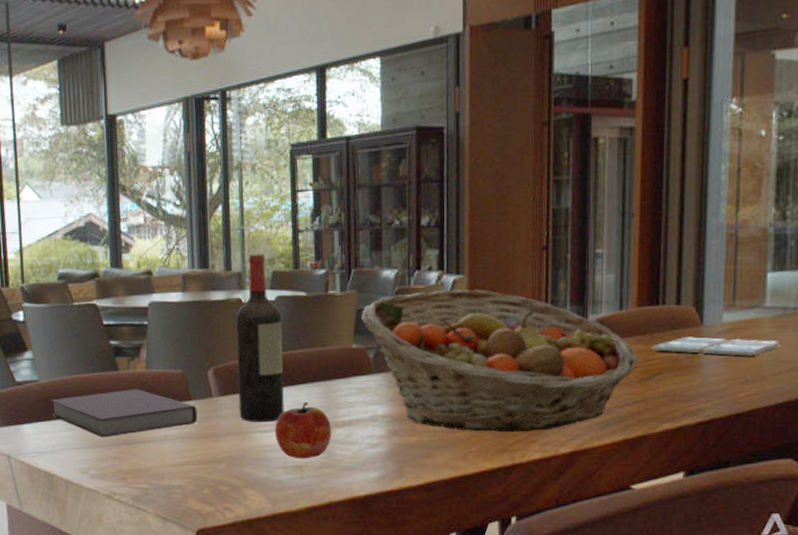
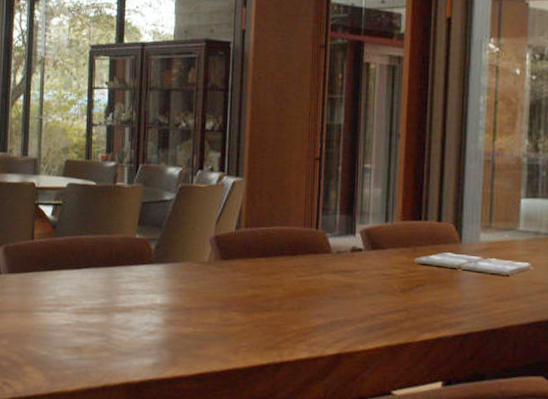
wine bottle: present [236,254,284,423] -> none [25,142,72,303]
apple: present [275,401,332,459] -> none [58,285,112,341]
fruit basket: present [361,289,638,433] -> none [146,190,401,332]

